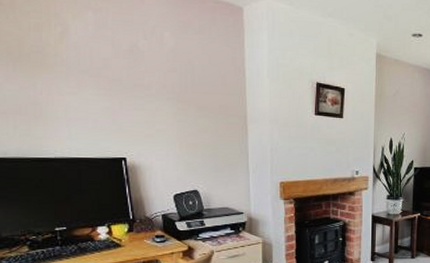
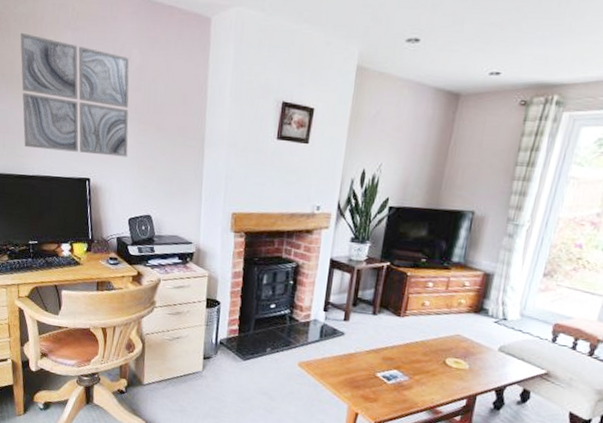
wall art: none [29,9,167,135] -> present [20,32,130,157]

